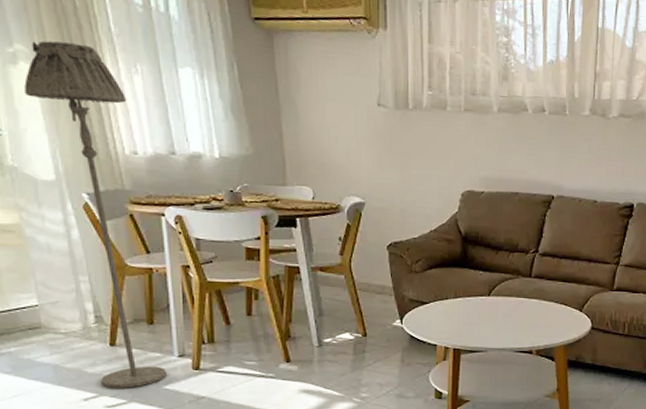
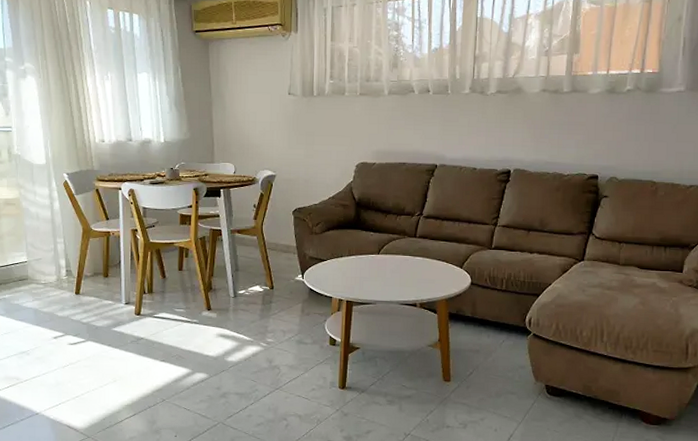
floor lamp: present [24,40,166,388] -> none [30,59,115,329]

